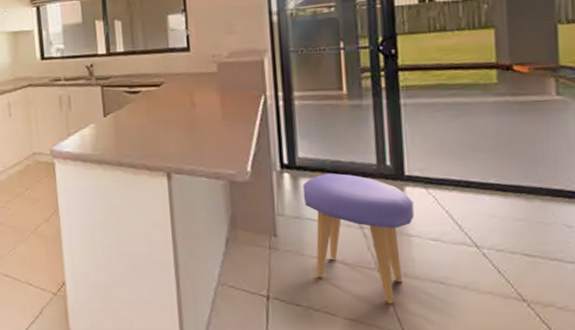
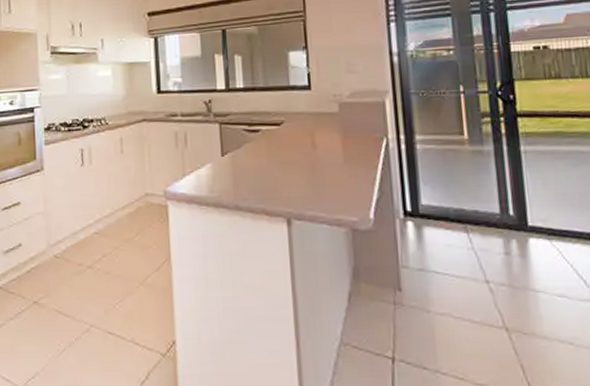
stool: present [302,173,414,305] -> none [426,221,540,368]

